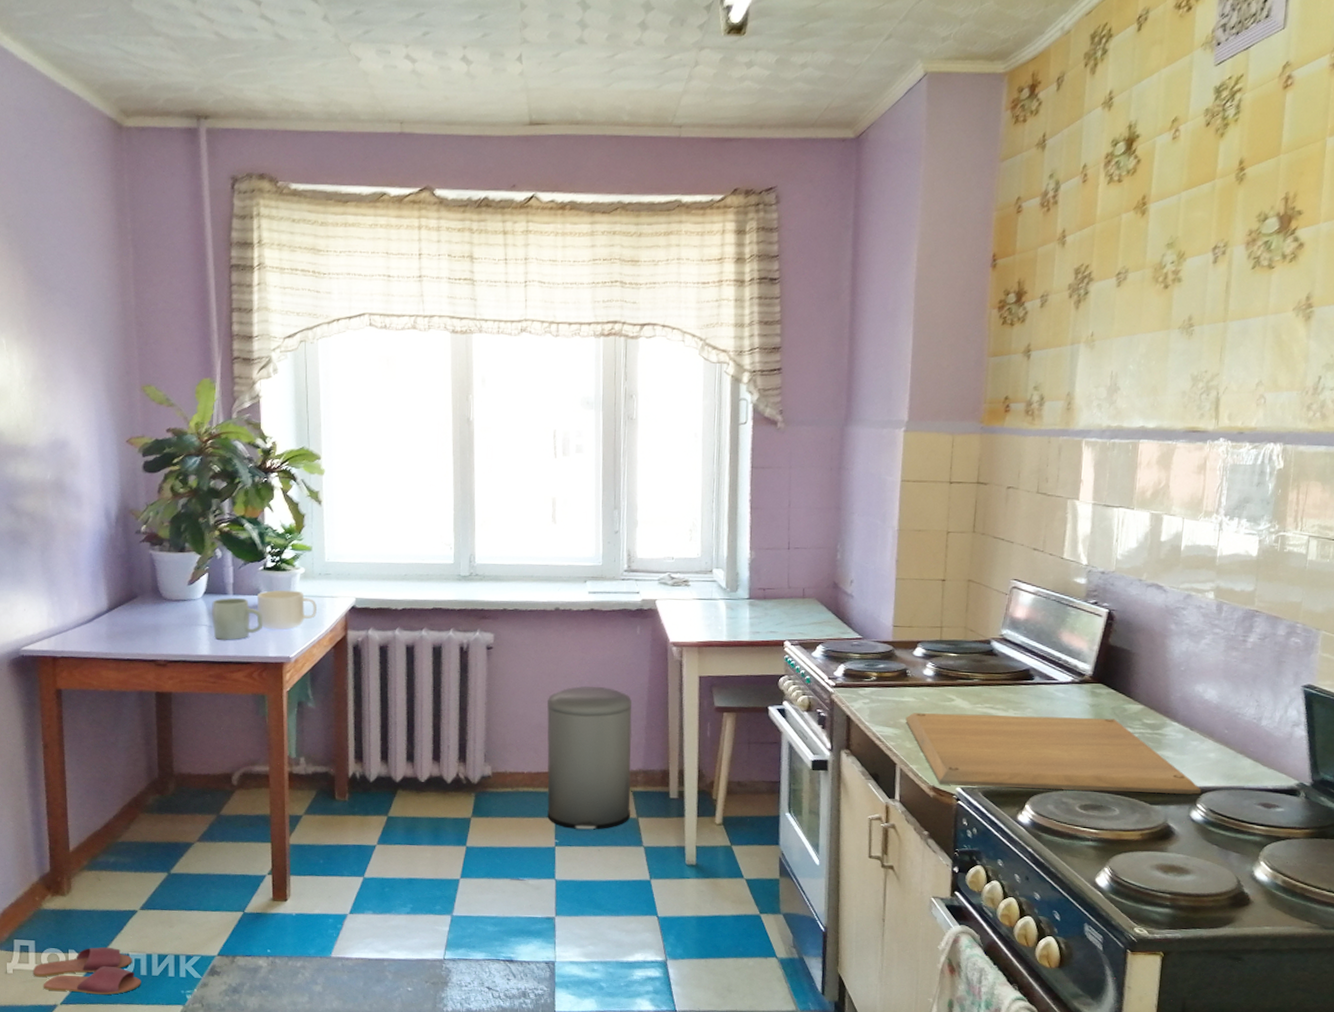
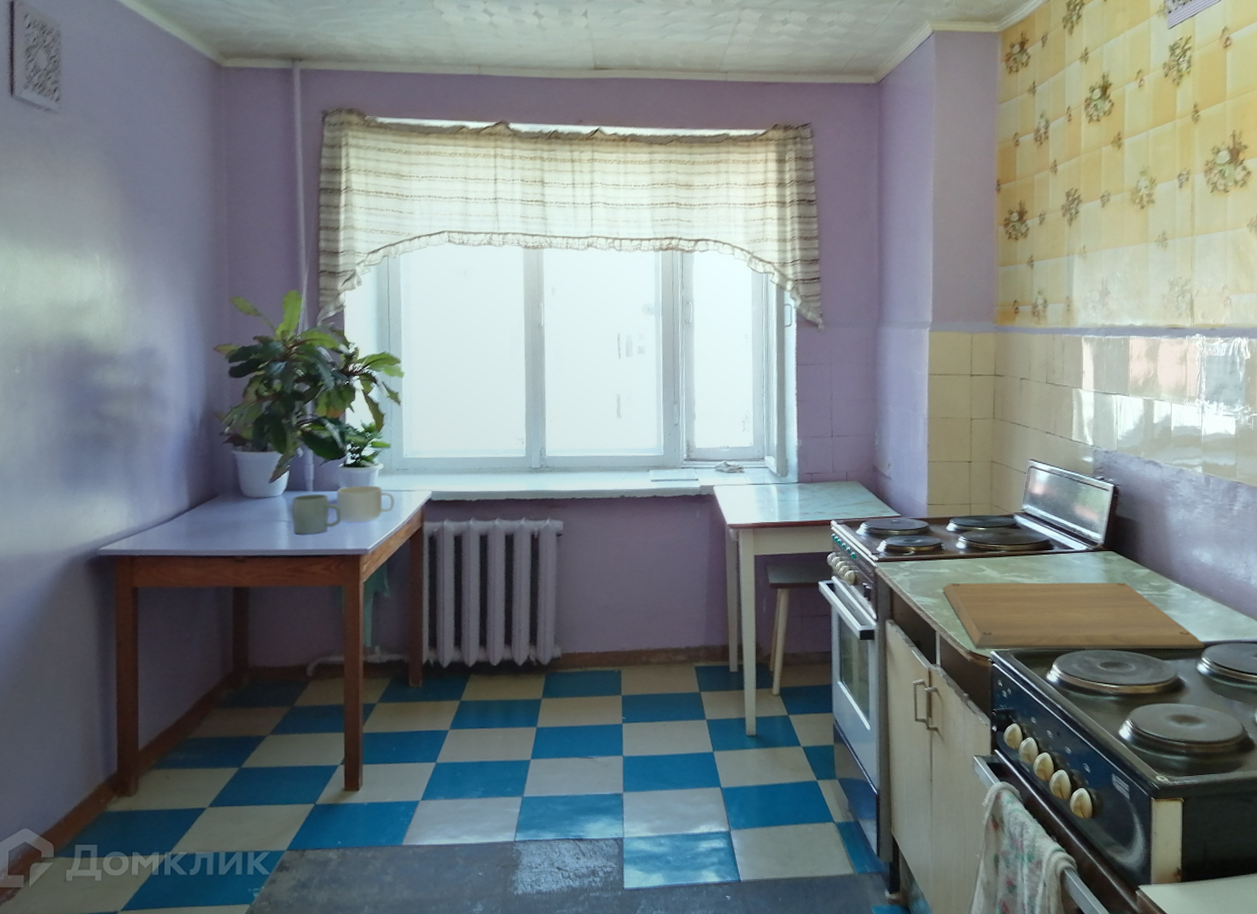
slippers: present [33,947,141,995] -> none [94,848,207,898]
pedal bin: present [547,686,632,830] -> none [614,568,693,706]

